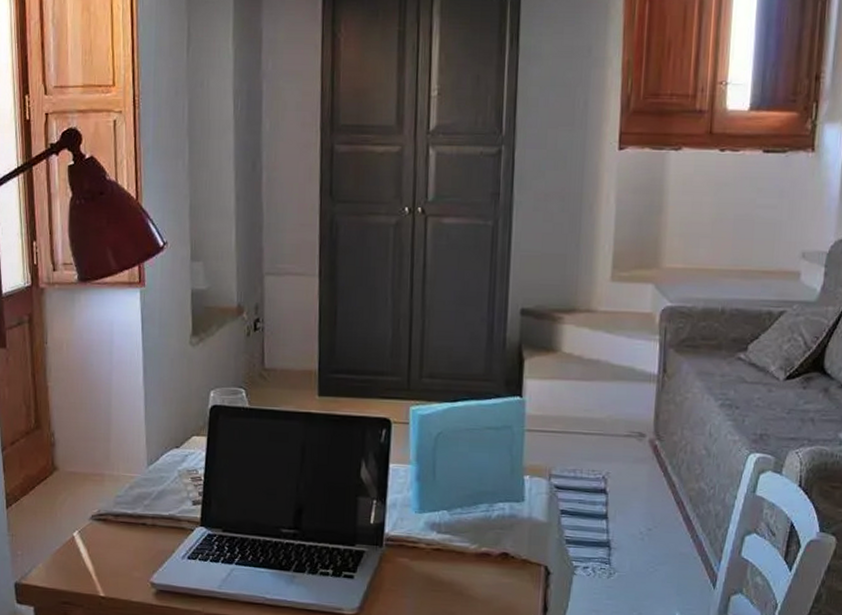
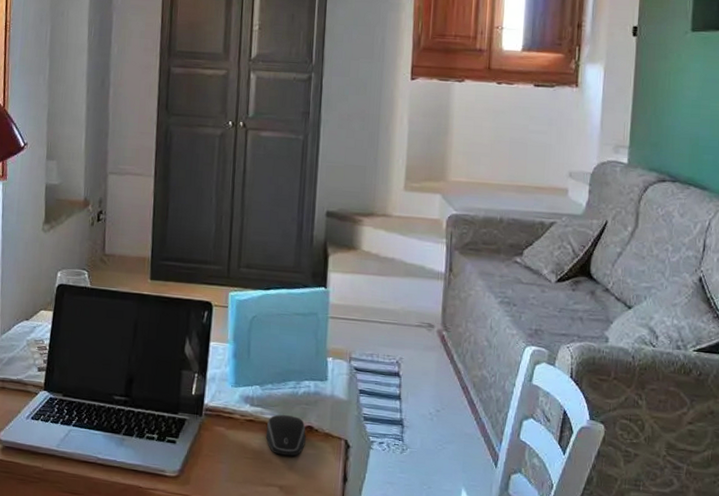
computer mouse: none [455,541,501,587] -> present [265,414,306,456]

